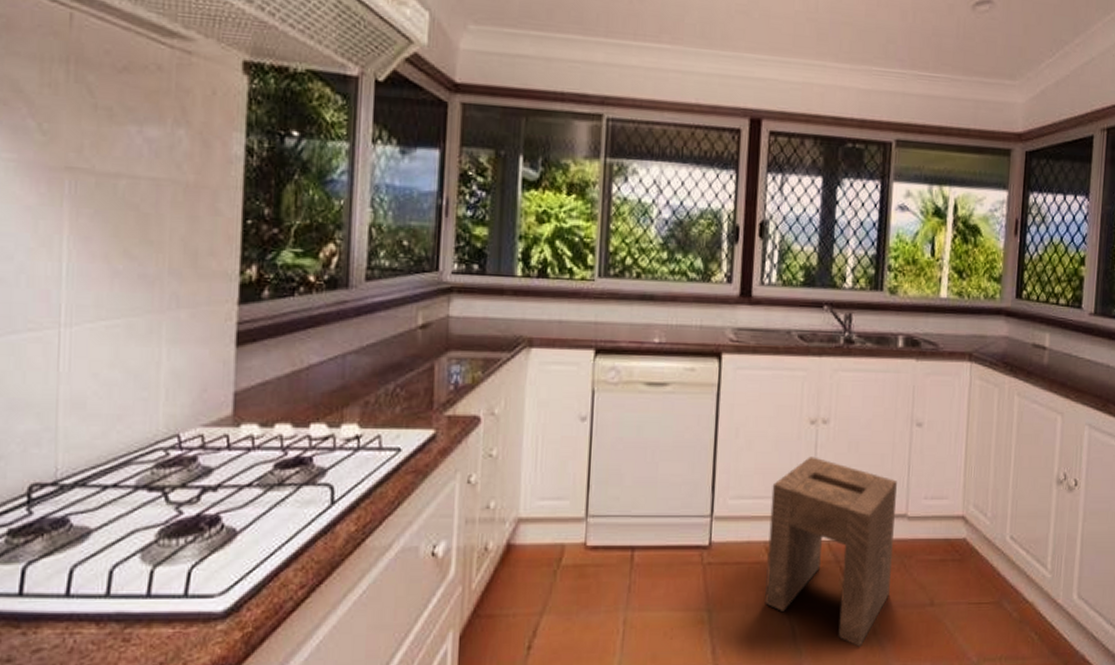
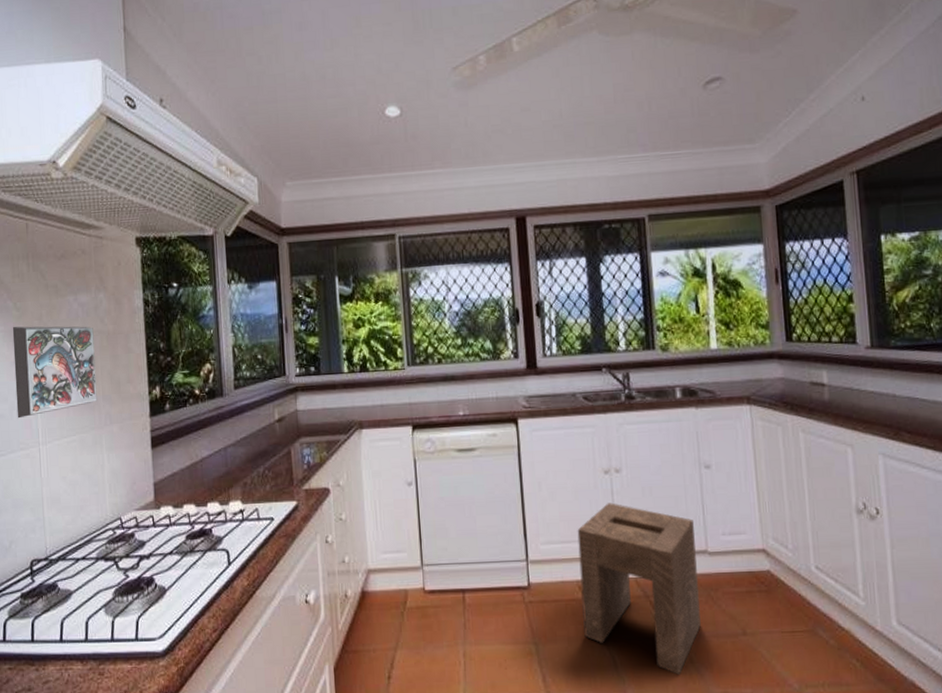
decorative tile: none [27,155,164,287] -> present [12,326,98,419]

